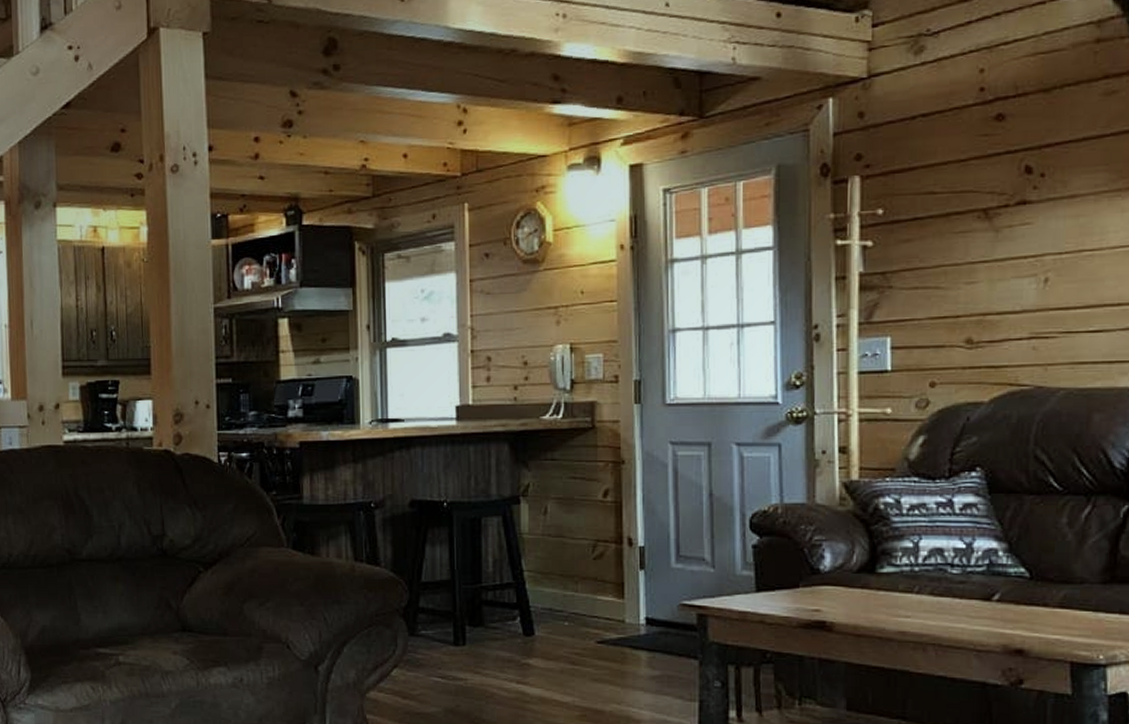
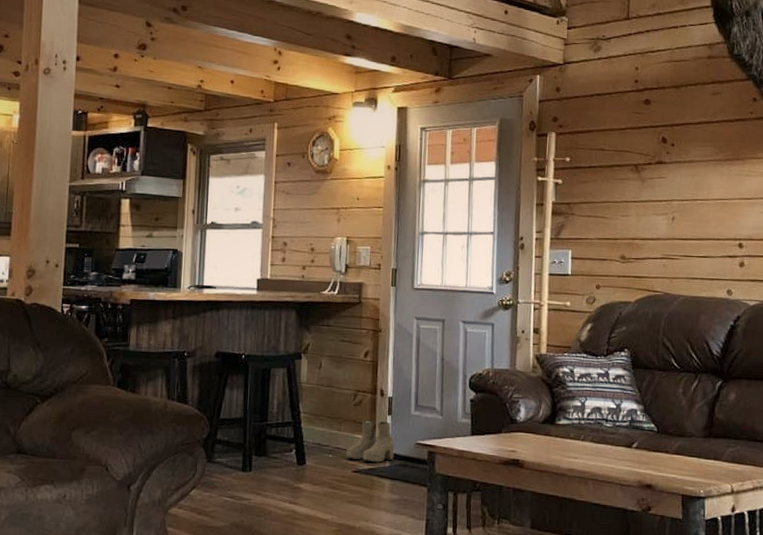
boots: none [586,577,651,630] -> present [345,420,395,463]

